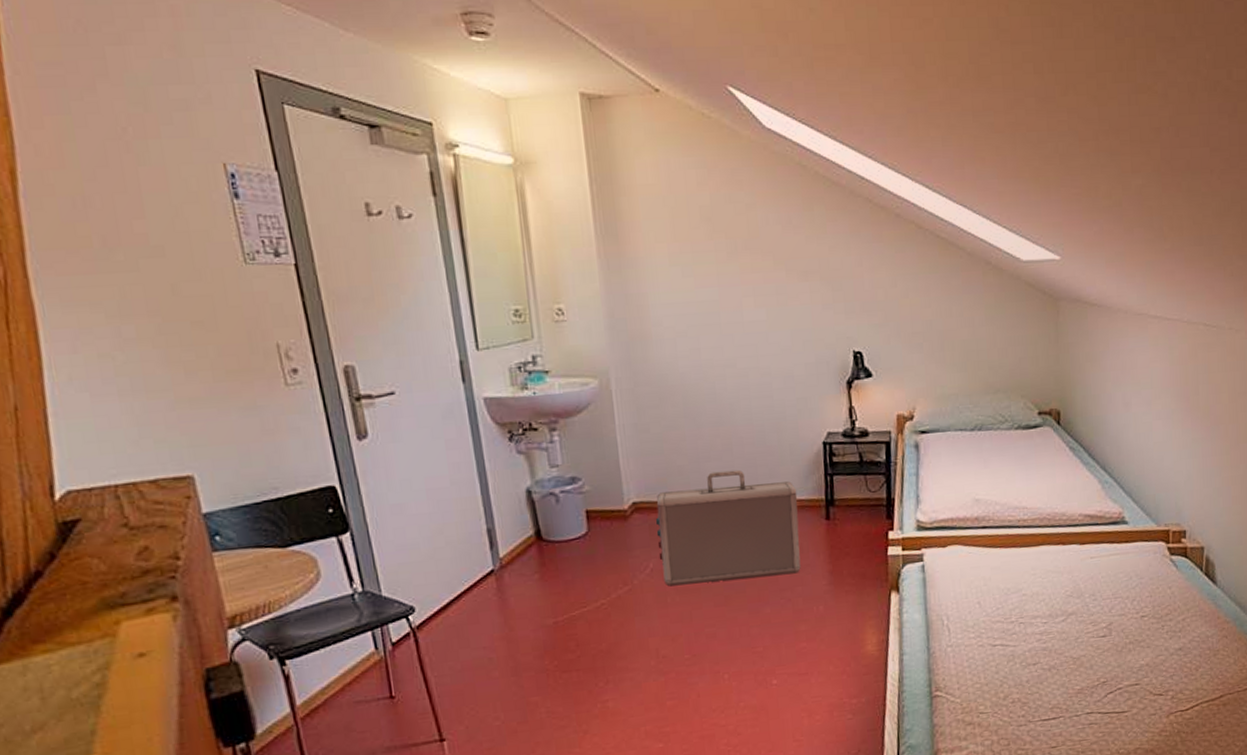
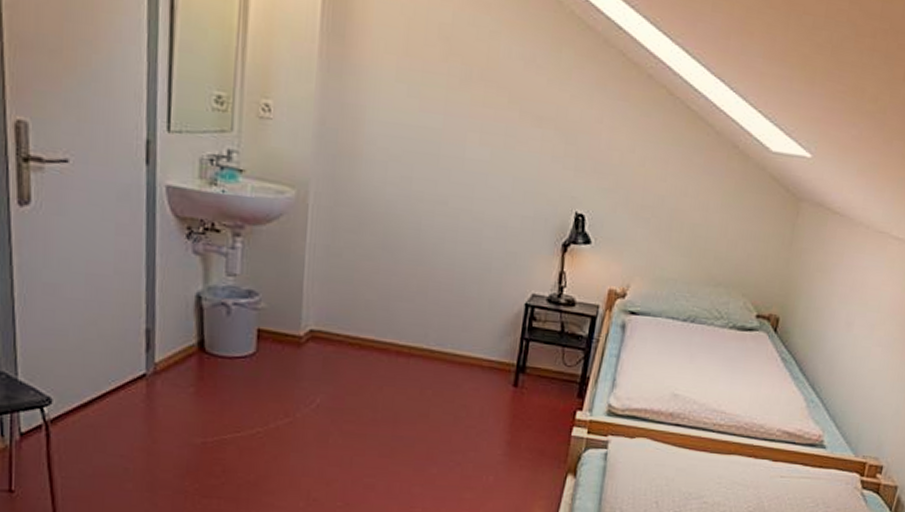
briefcase: present [655,469,801,587] -> none [328,313,489,437]

